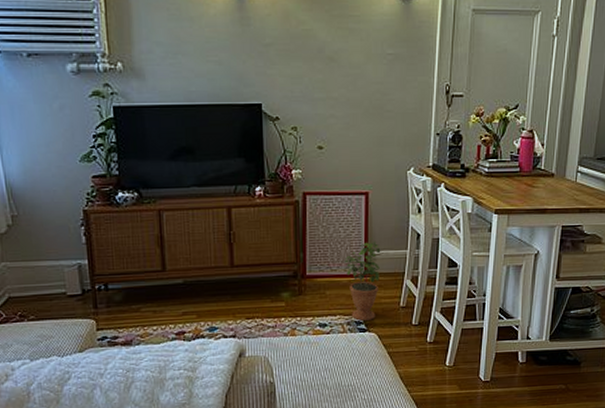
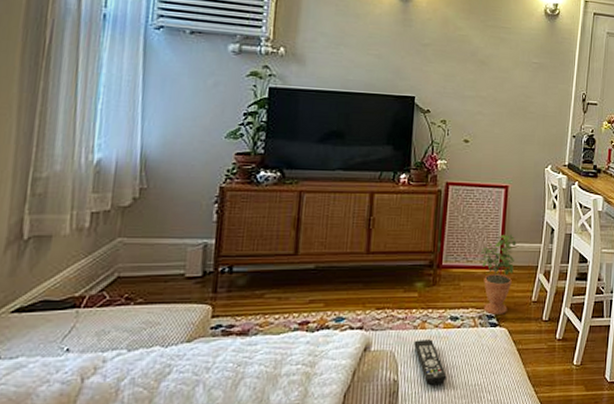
remote control: none [286,345,321,387] -> present [414,339,447,386]

